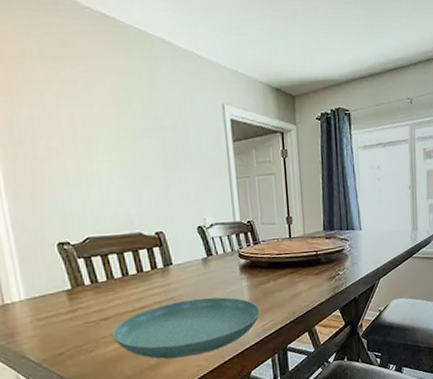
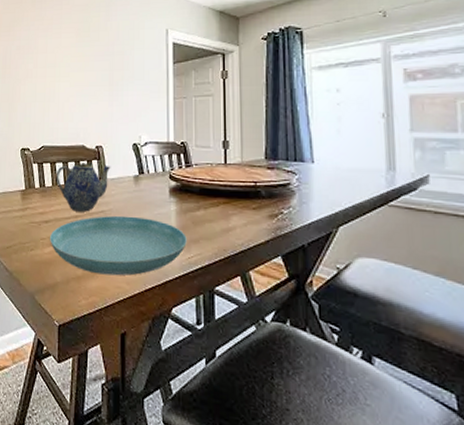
teapot: none [110,250,176,303] -> present [56,163,111,212]

